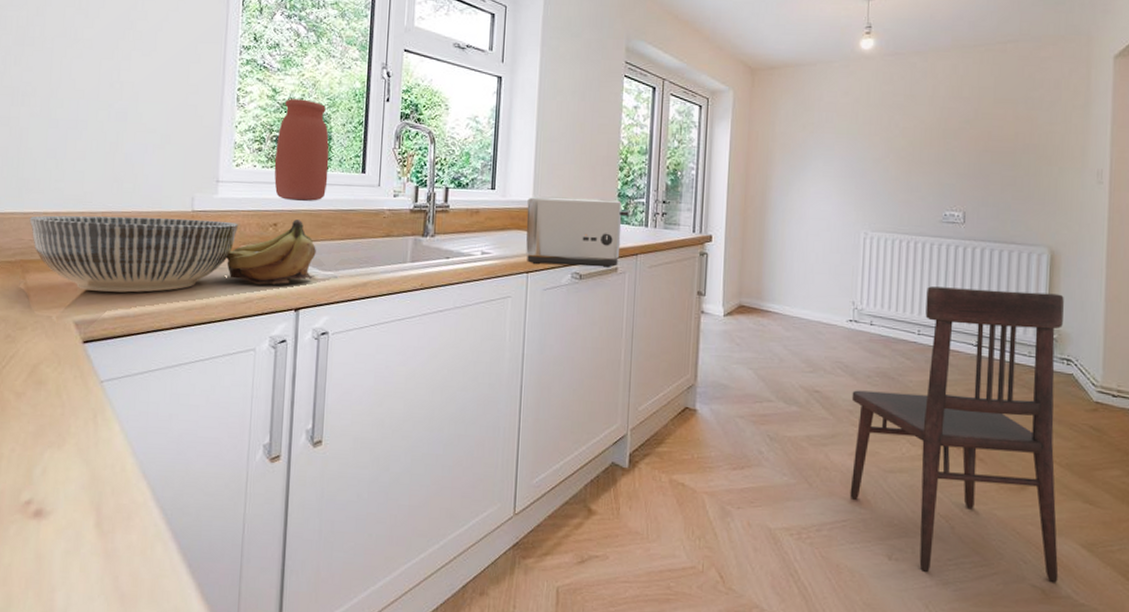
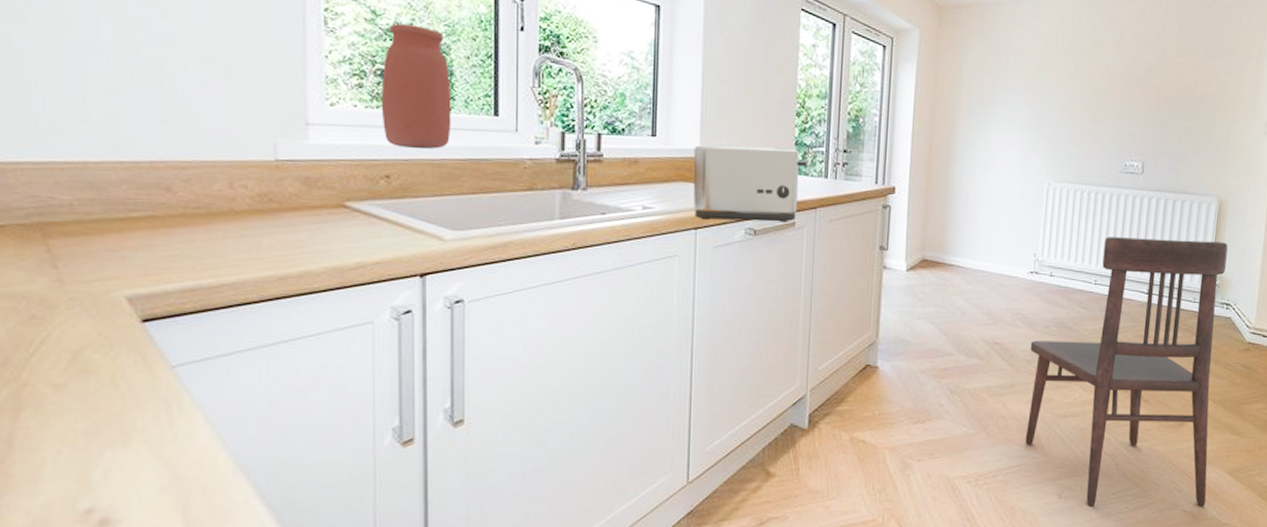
bowl: present [29,215,239,293] -> none [44,165,340,260]
fruit: present [227,220,316,285] -> none [328,171,442,247]

